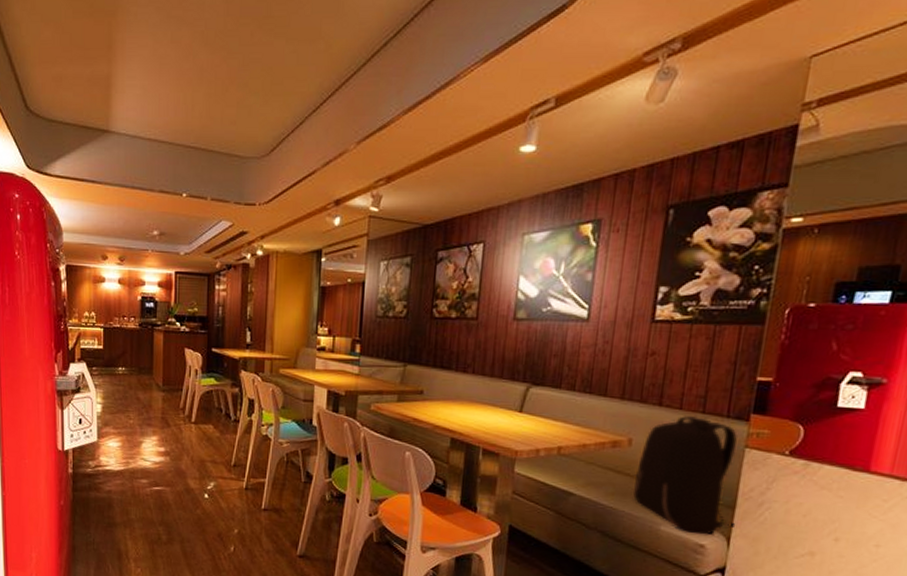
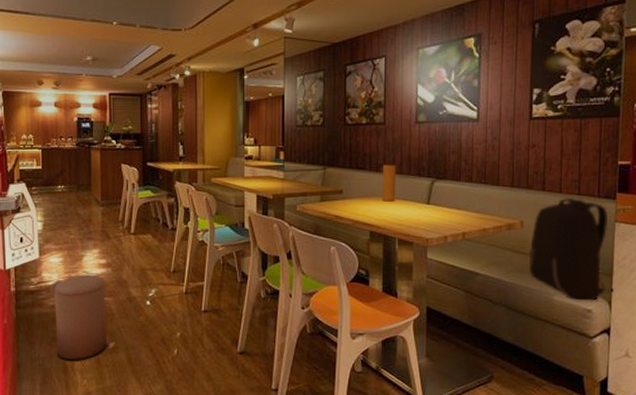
pedal bin: none [108,461,171,549] -> present [50,274,115,361]
vase: none [467,330,501,407] -> present [381,133,406,202]

